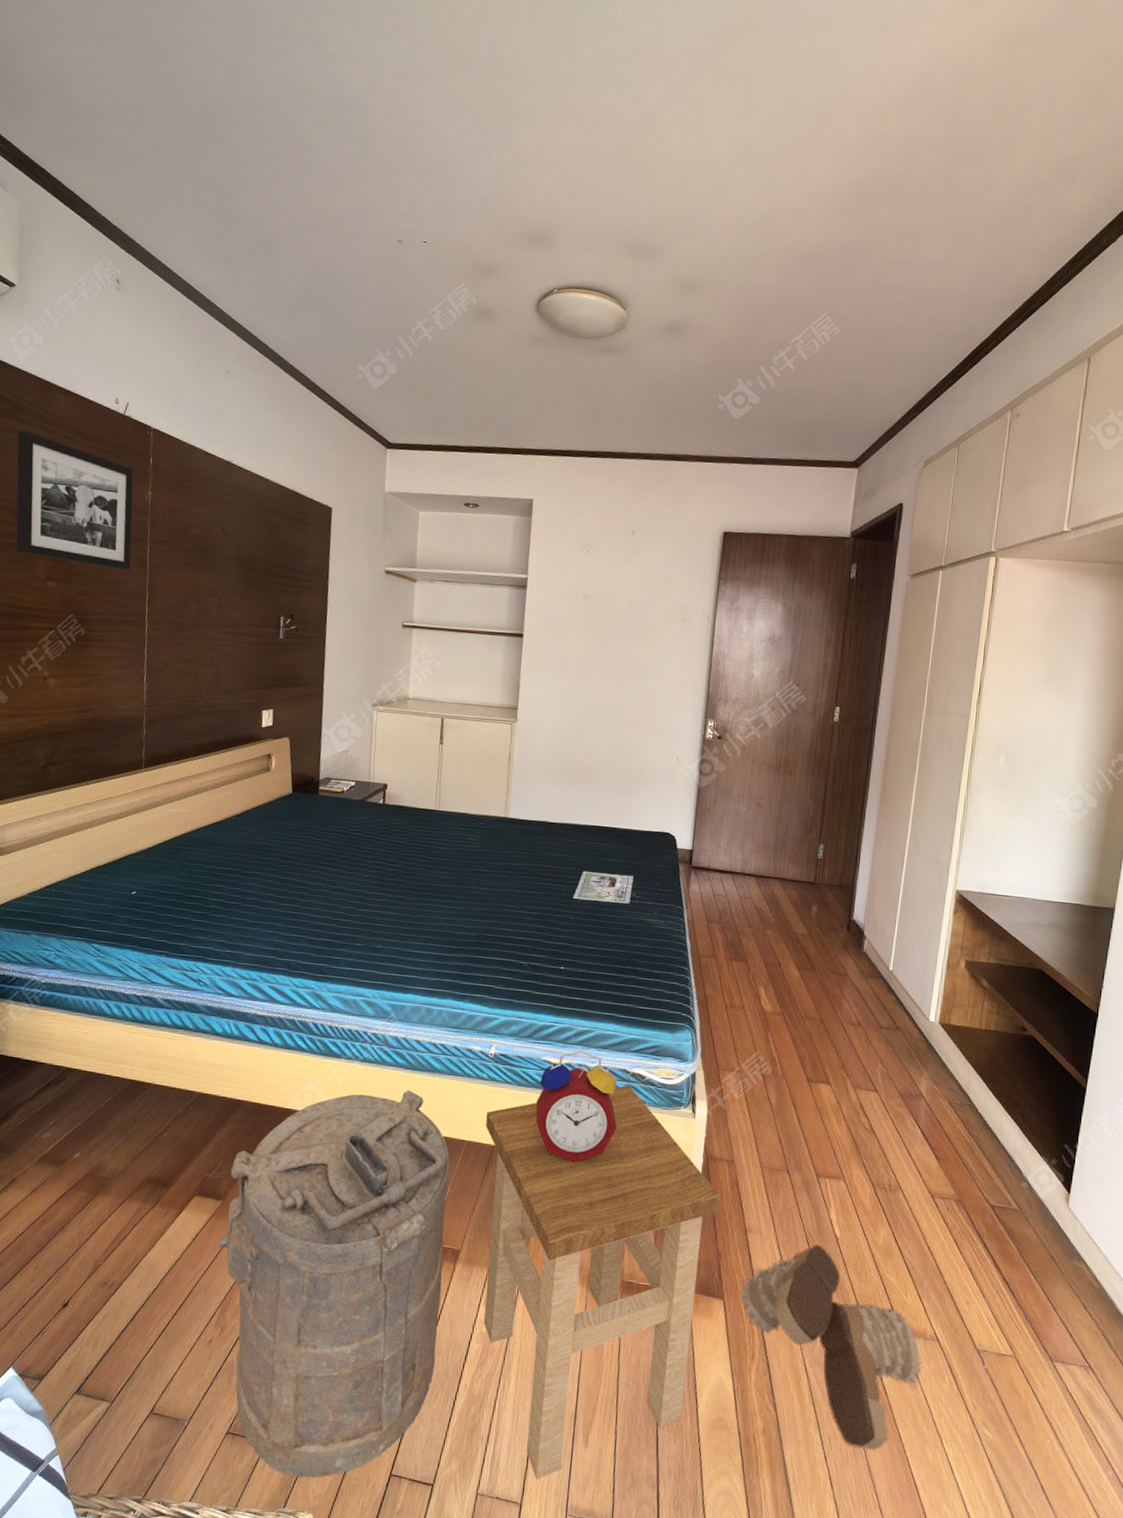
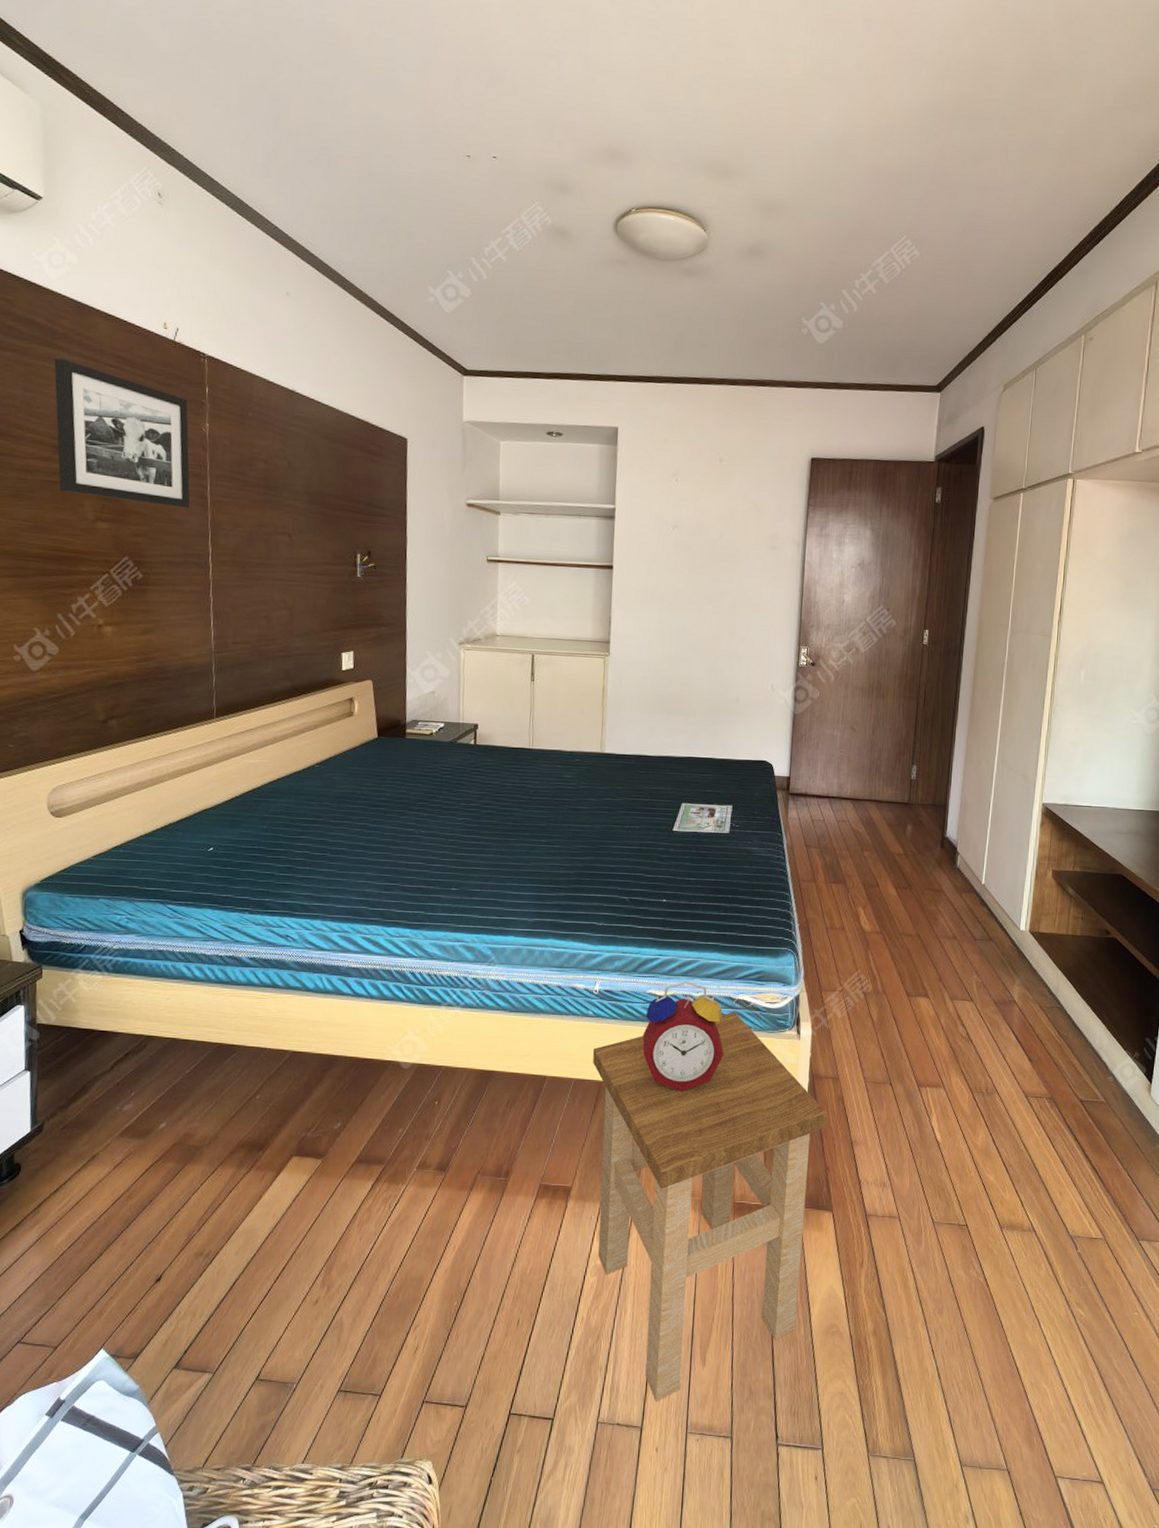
laundry hamper: present [218,1090,450,1478] -> none [320,1033,558,1427]
boots: present [740,1244,922,1450] -> none [848,1150,1020,1339]

